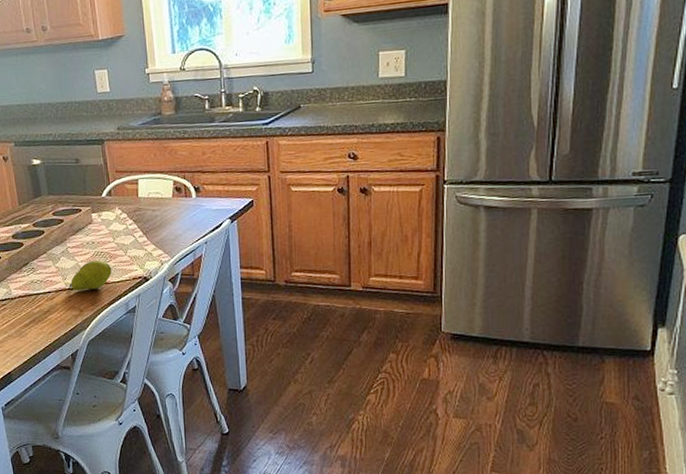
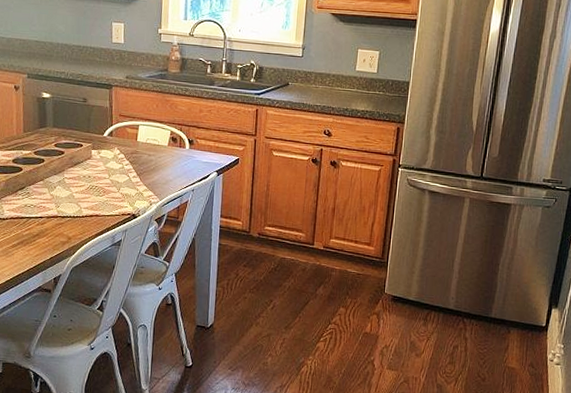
fruit: present [69,260,112,291] -> none [60,193,104,220]

